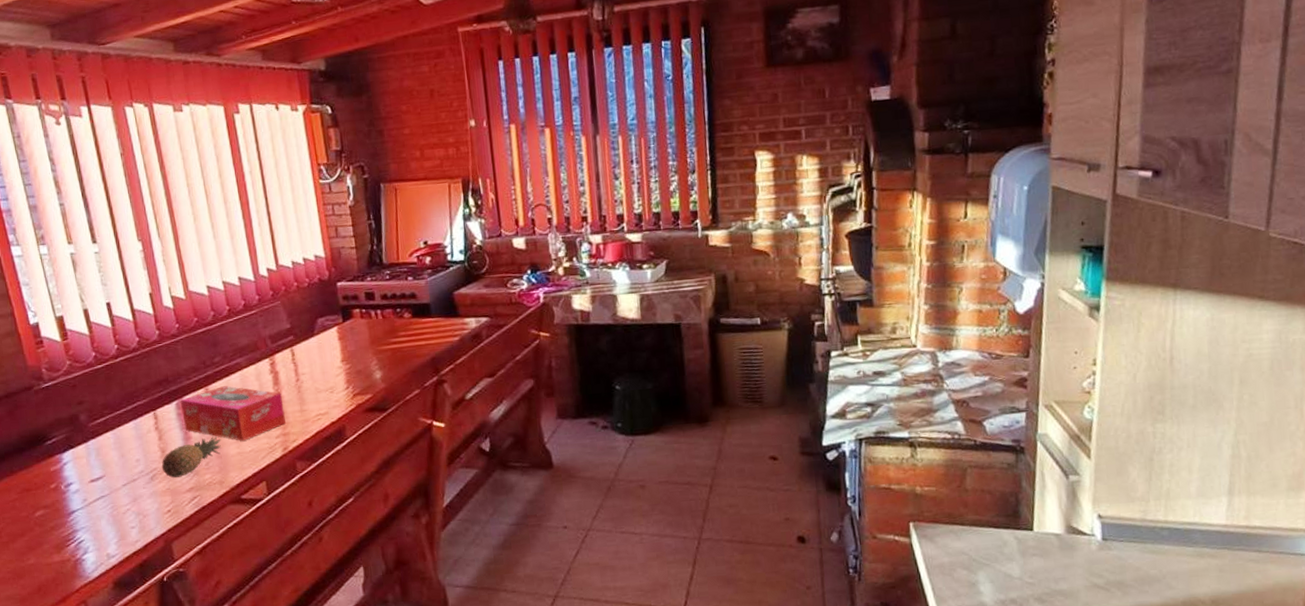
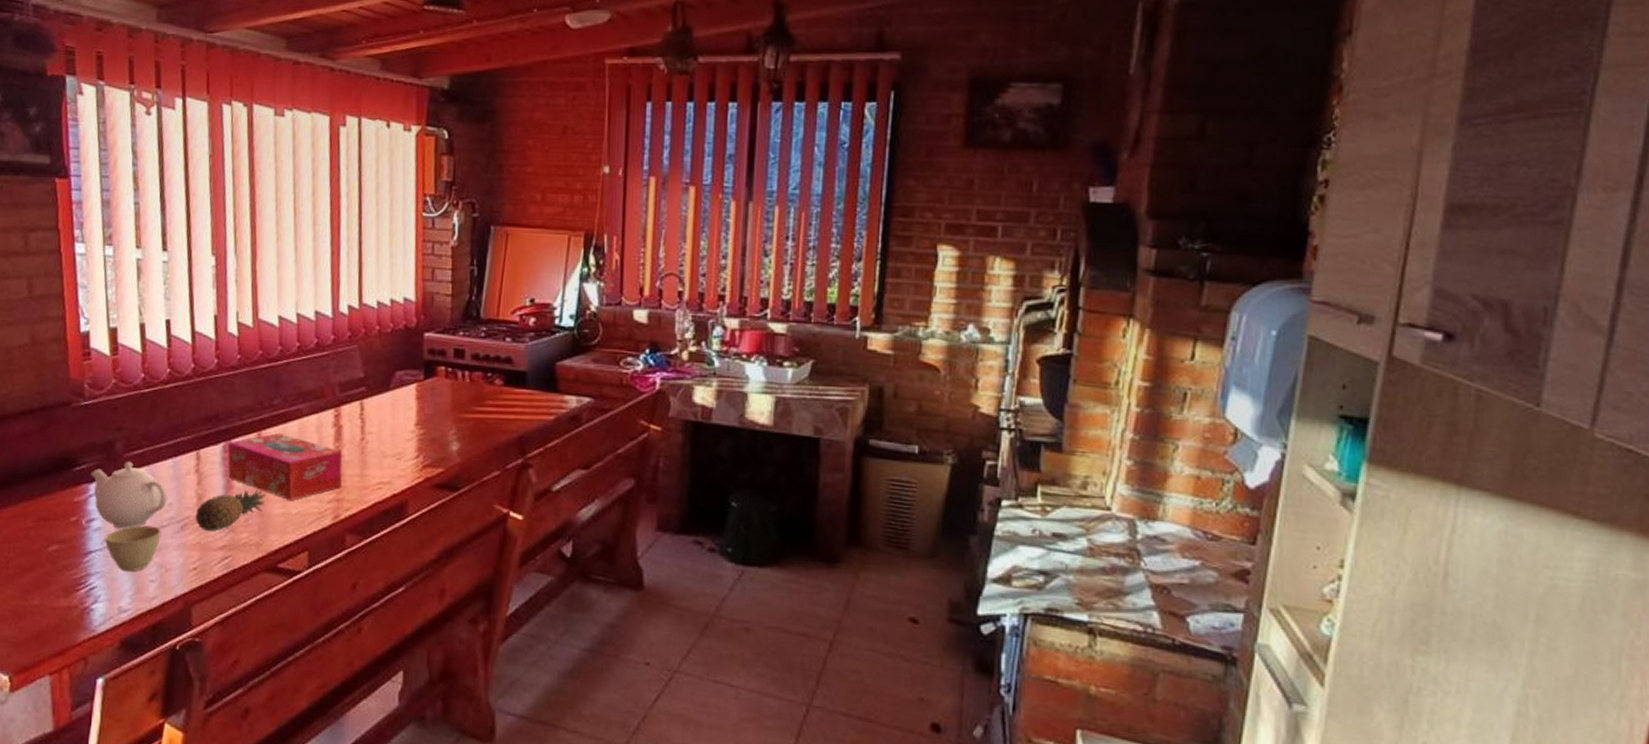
teapot: none [62,429,135,487] -> present [91,461,168,528]
cup: none [84,481,134,523] -> present [104,525,161,572]

